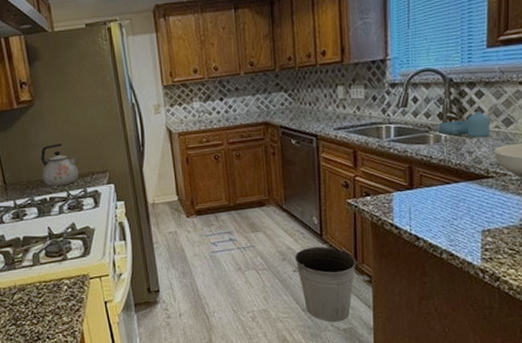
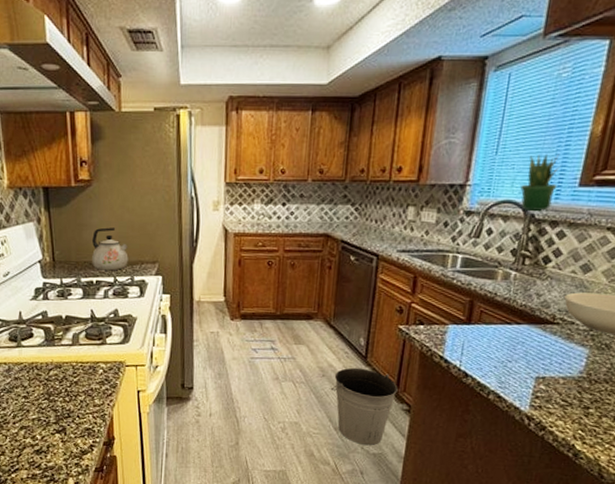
planter: none [435,21,468,76] -> present [520,154,560,211]
soap dispenser: present [439,110,491,138] -> none [509,252,568,281]

